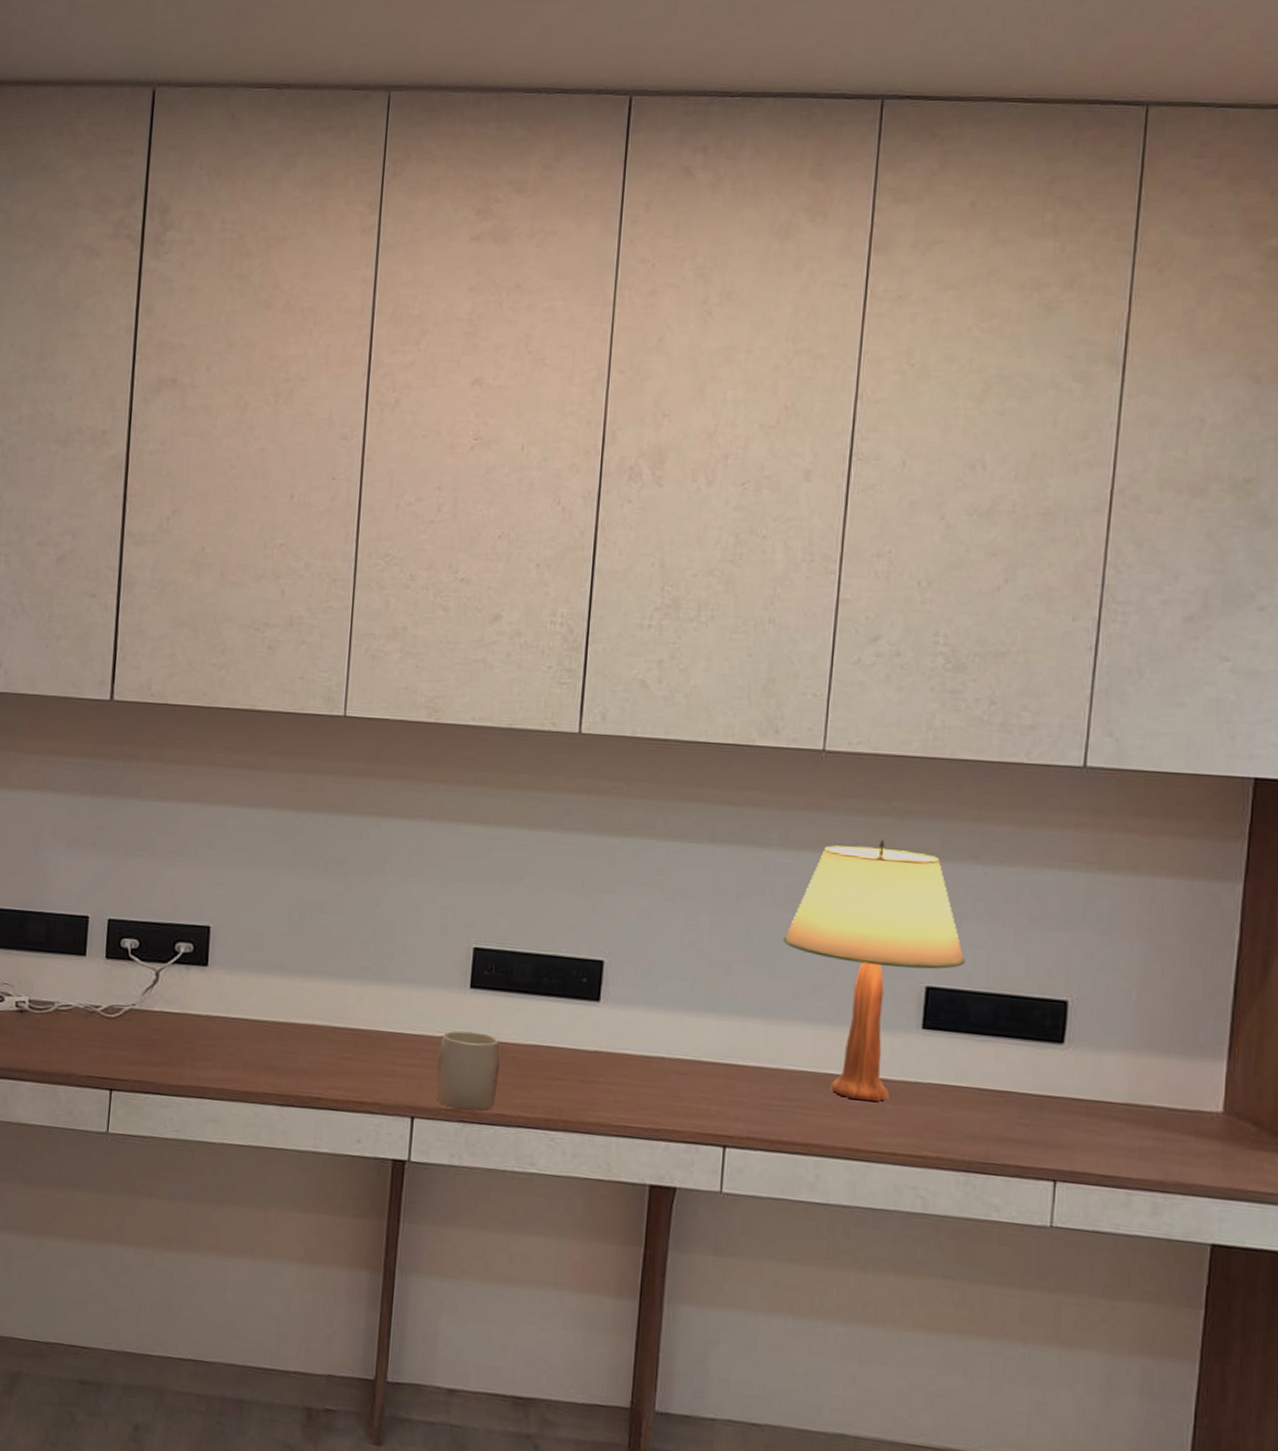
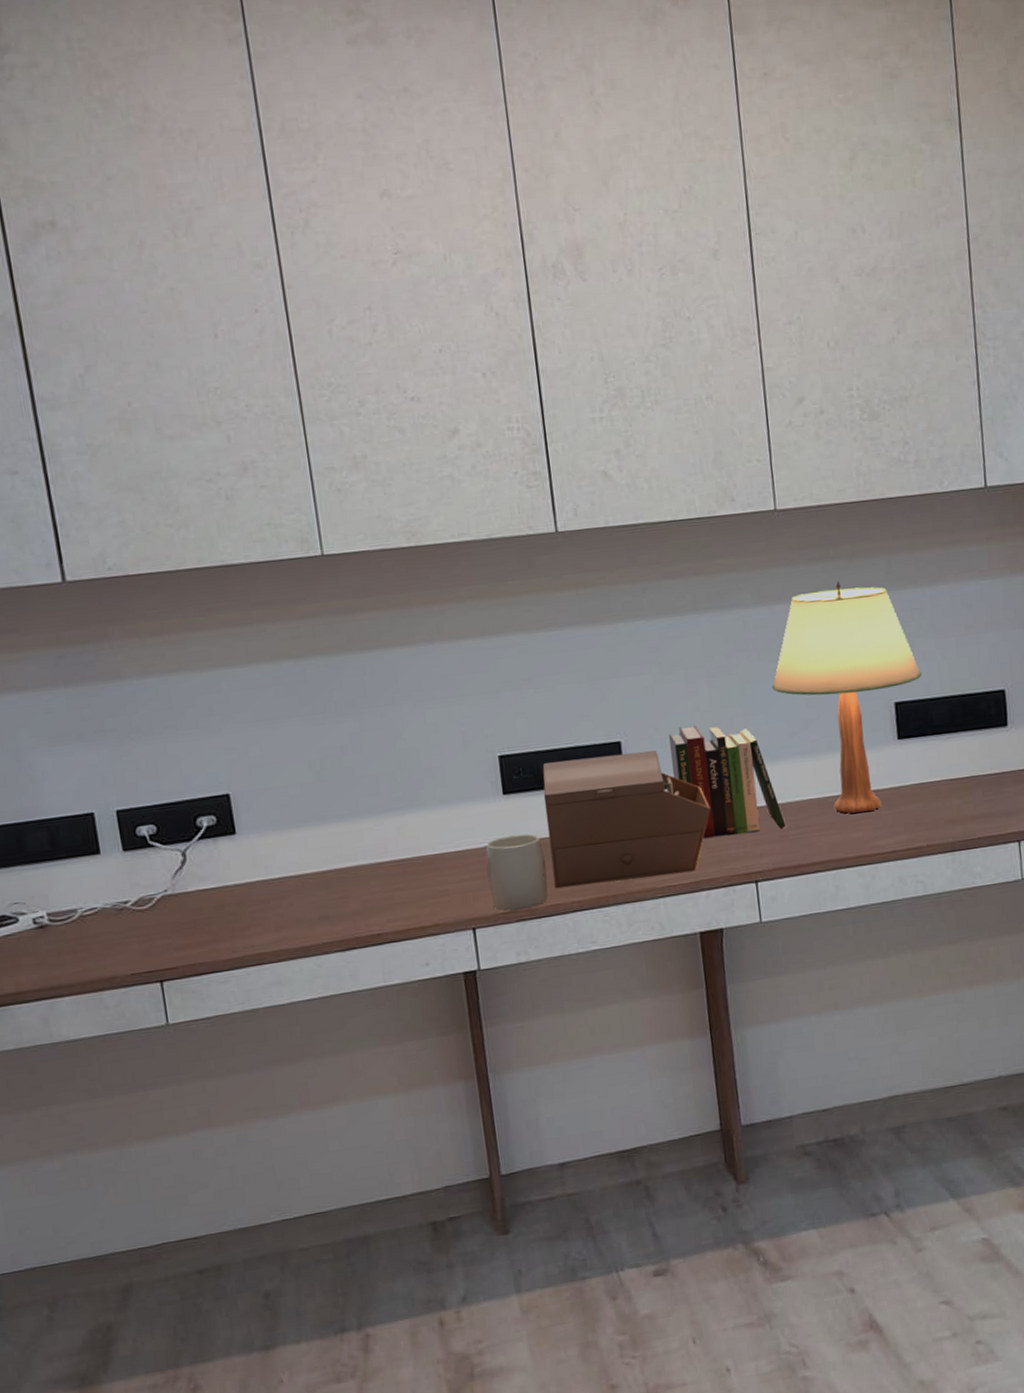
sewing box: none [504,966,688,1118] -> present [542,750,711,889]
books: none [653,960,770,1096] -> present [669,725,786,838]

